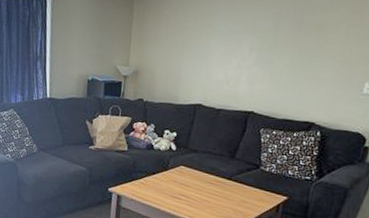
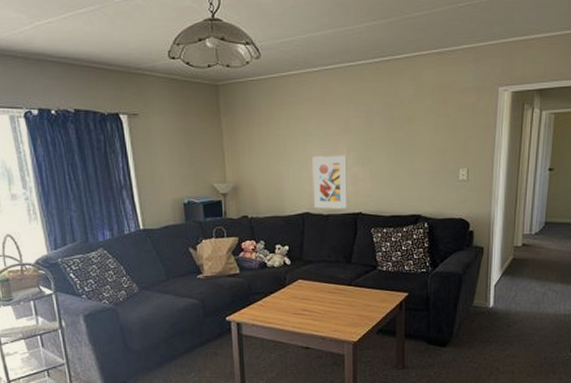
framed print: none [208,52,248,106] -> present [312,154,347,209]

